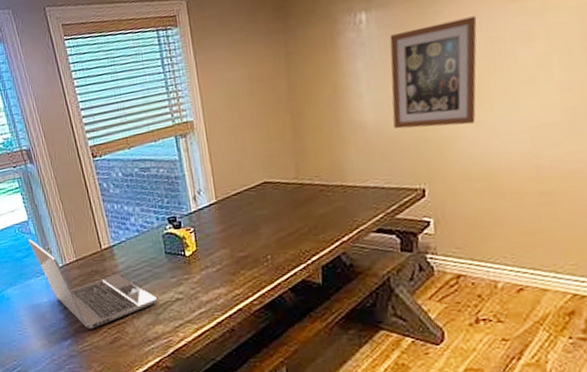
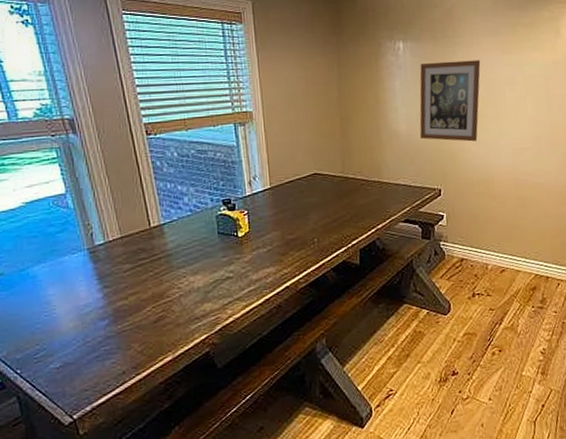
laptop: present [28,239,158,329] -> none [65,213,208,309]

